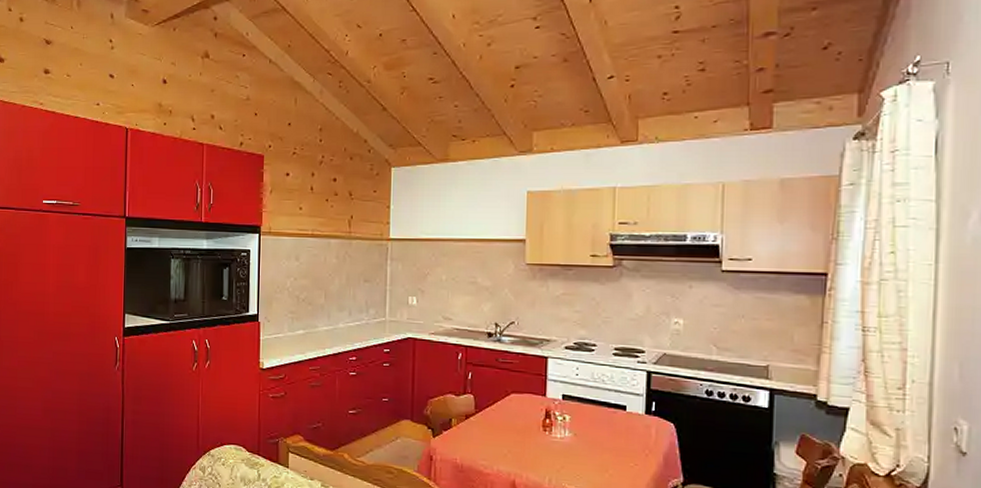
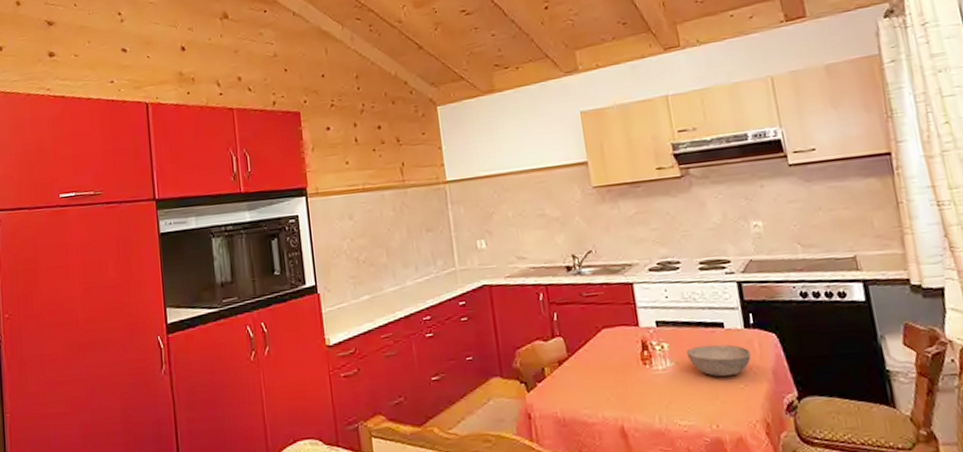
bowl: none [586,422,646,454] -> present [686,344,751,377]

